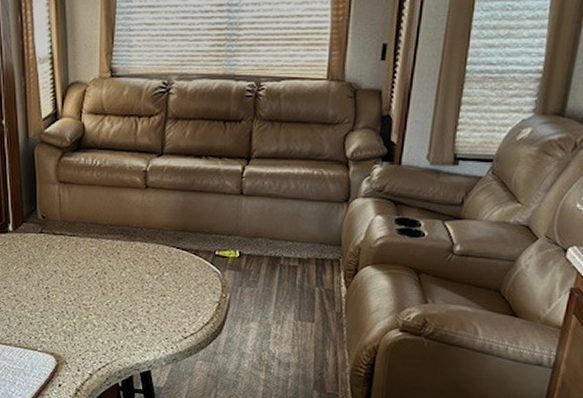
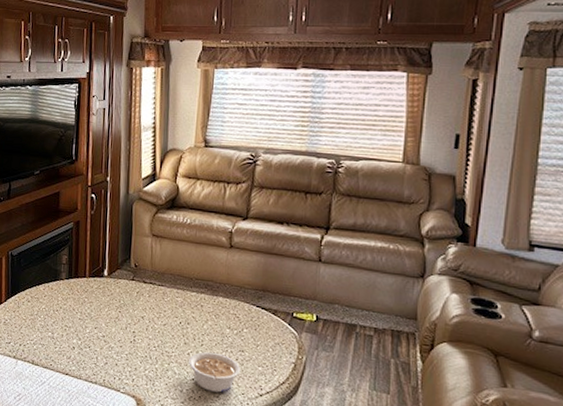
legume: none [108,300,163,340] -> present [188,351,241,393]

